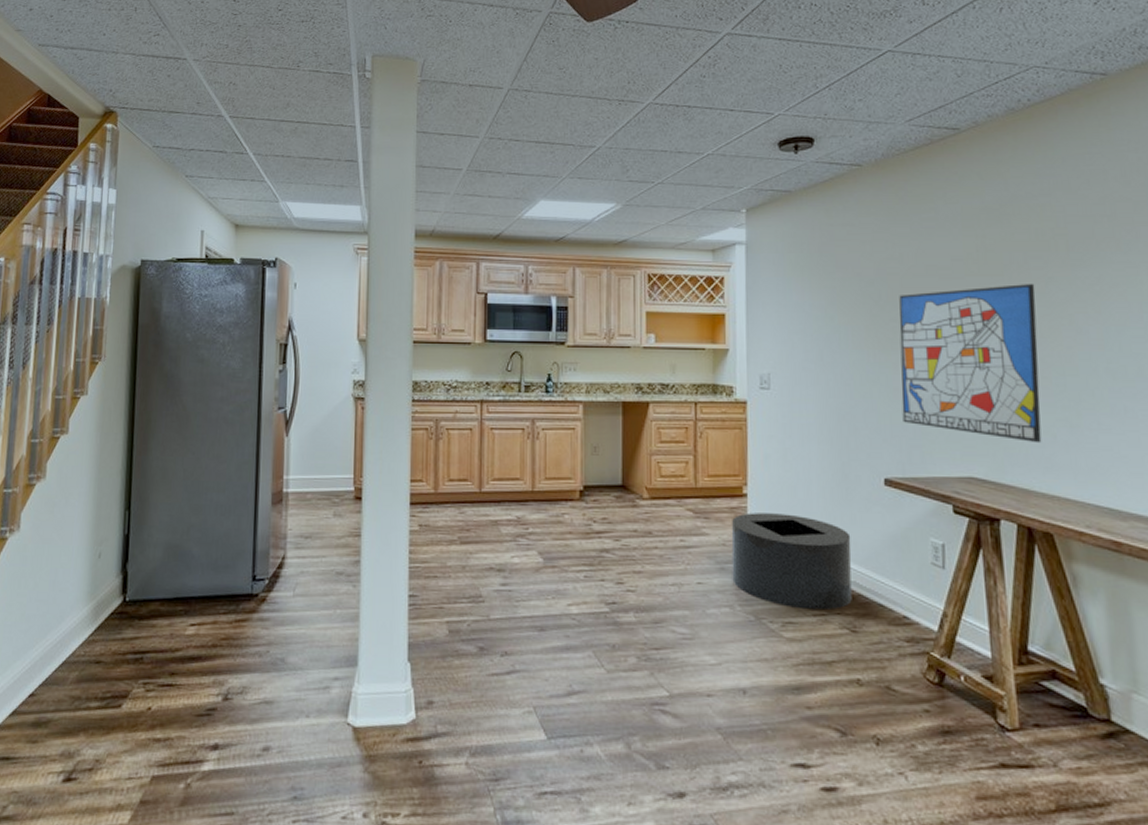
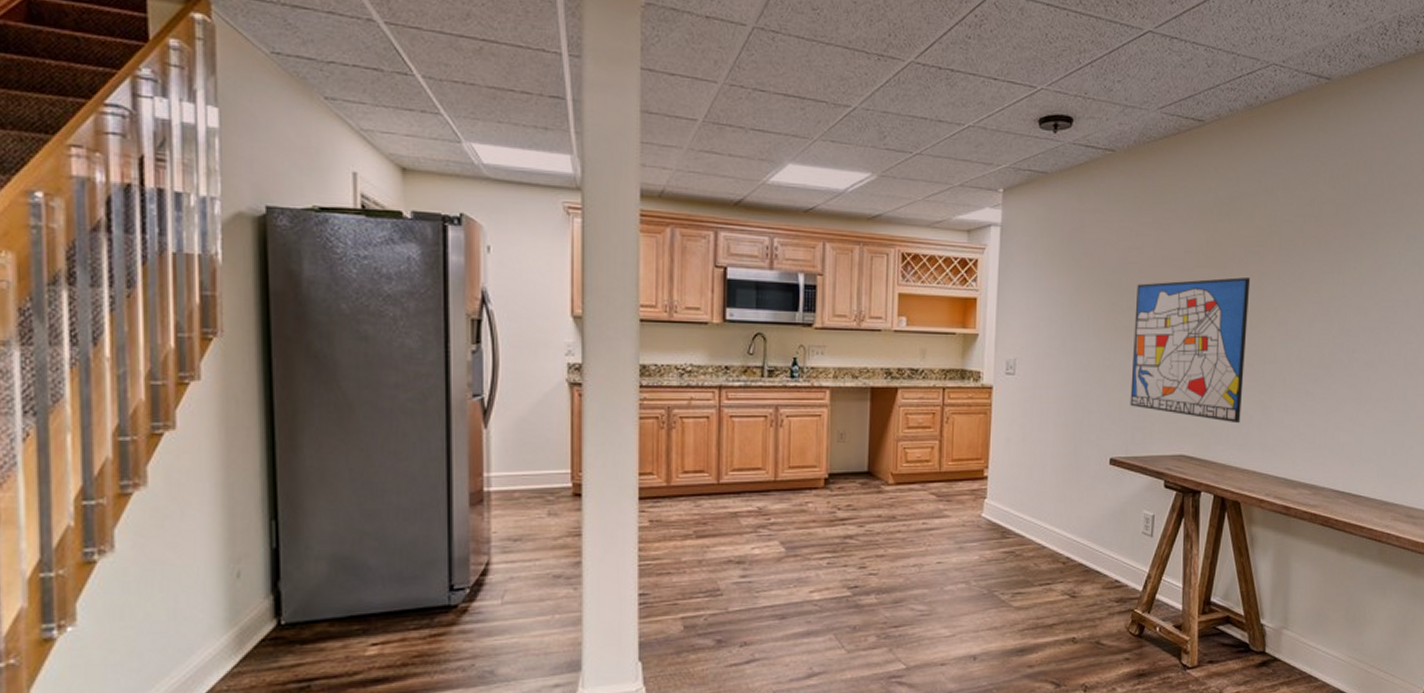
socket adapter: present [731,513,852,611] -> none [969,494,1077,581]

